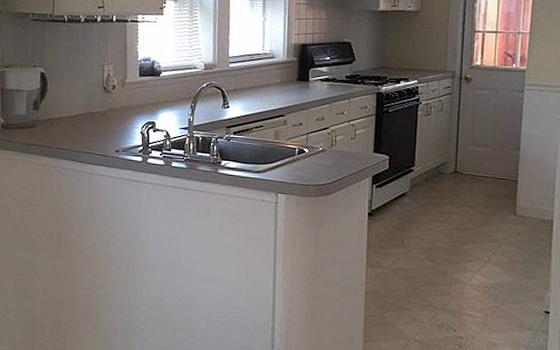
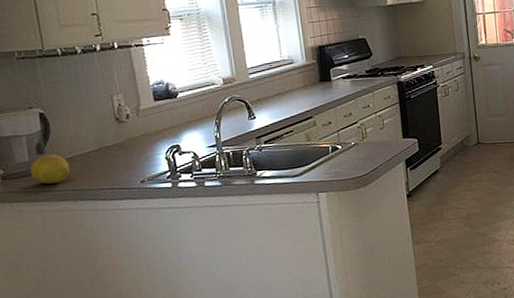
fruit: none [25,111,58,139] -> present [30,154,71,184]

